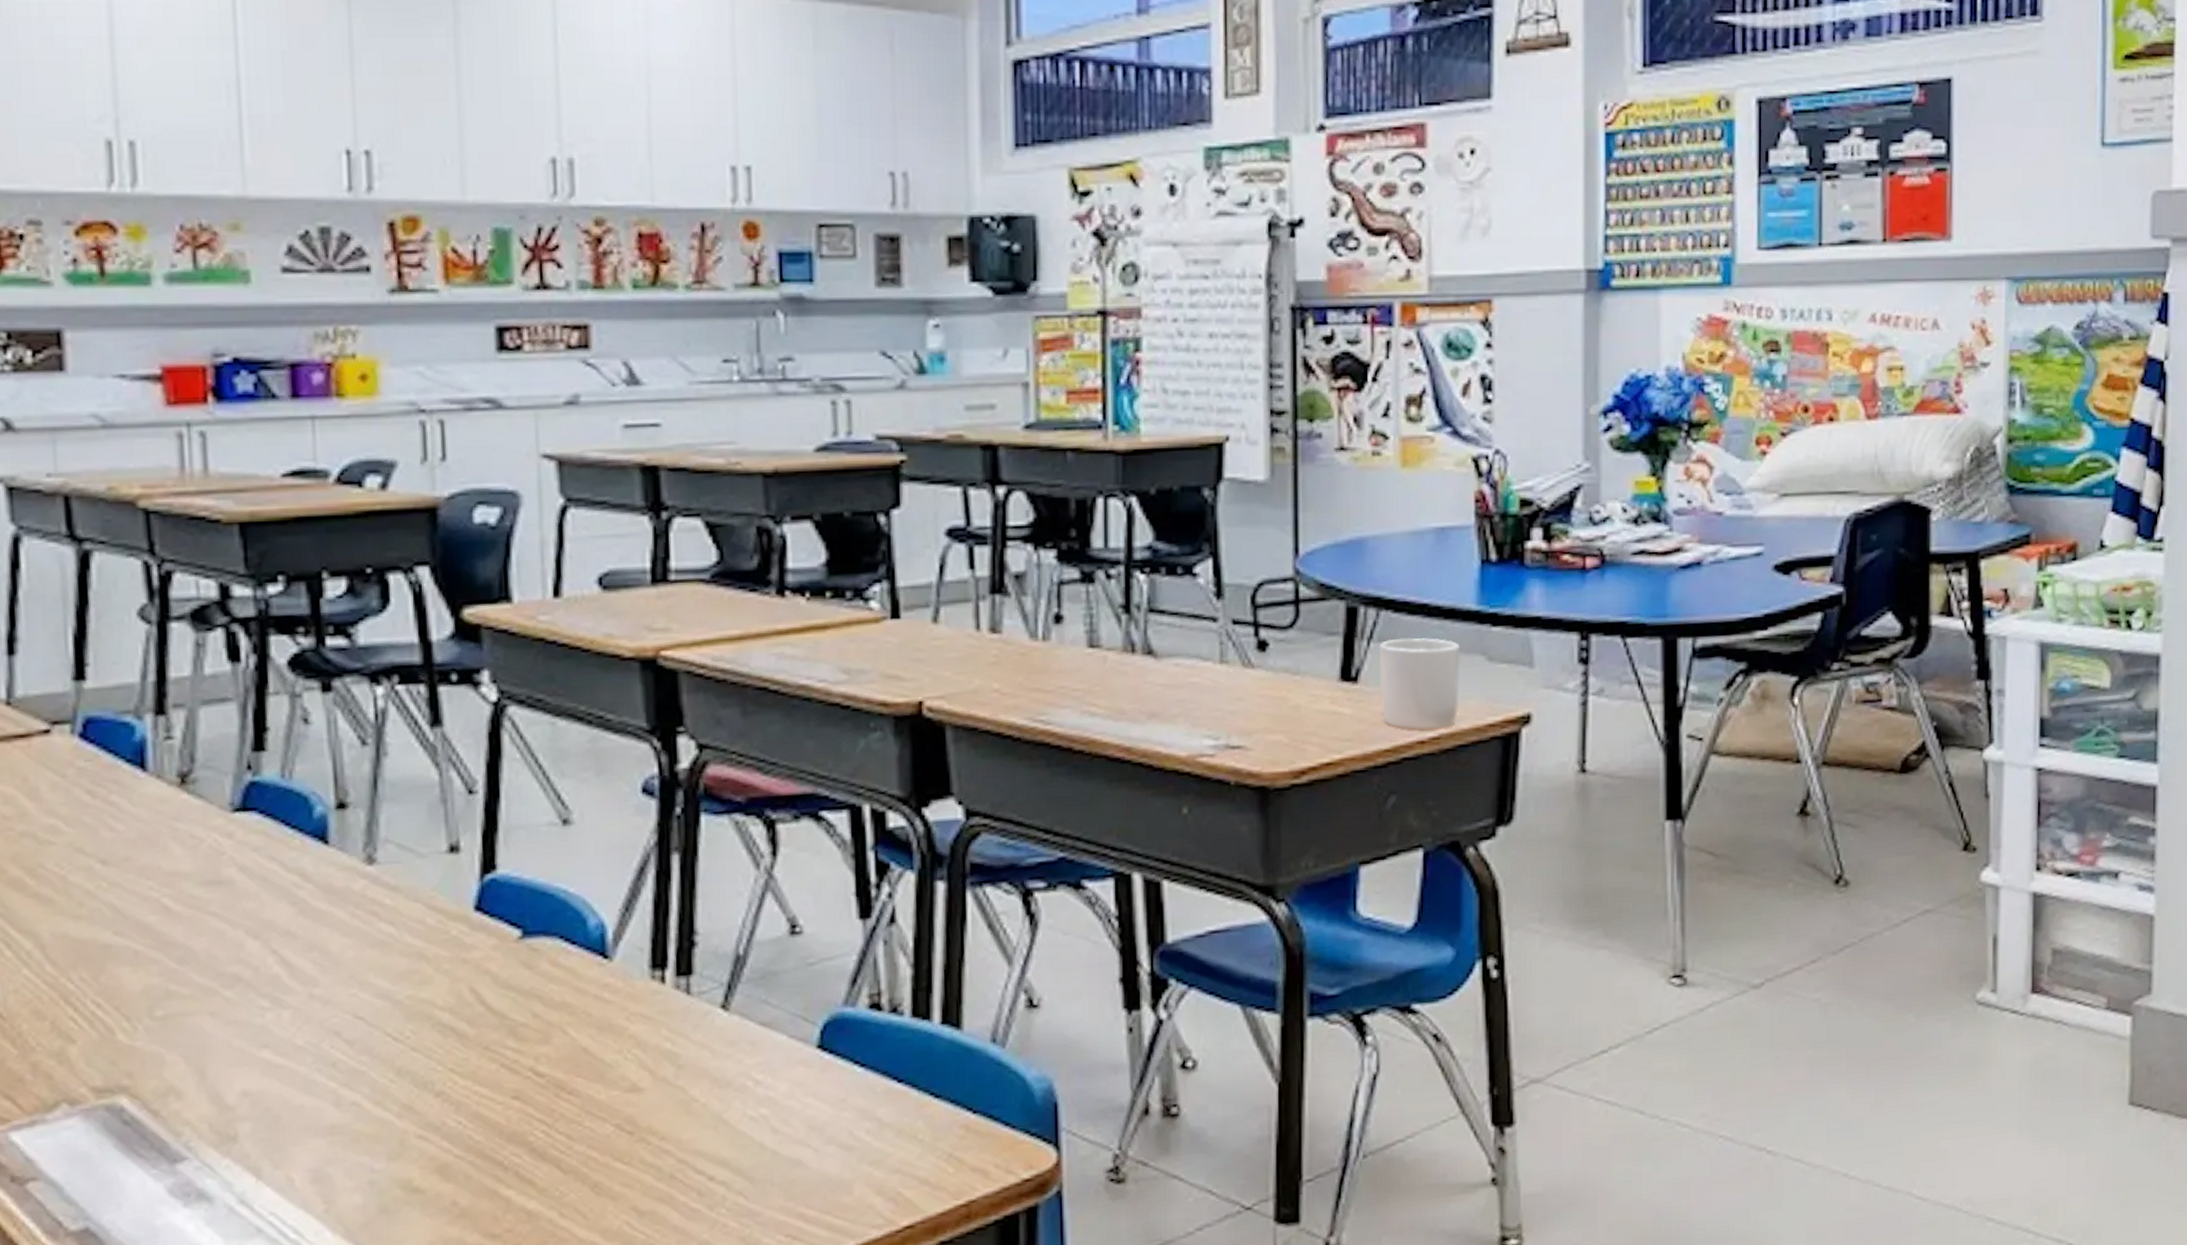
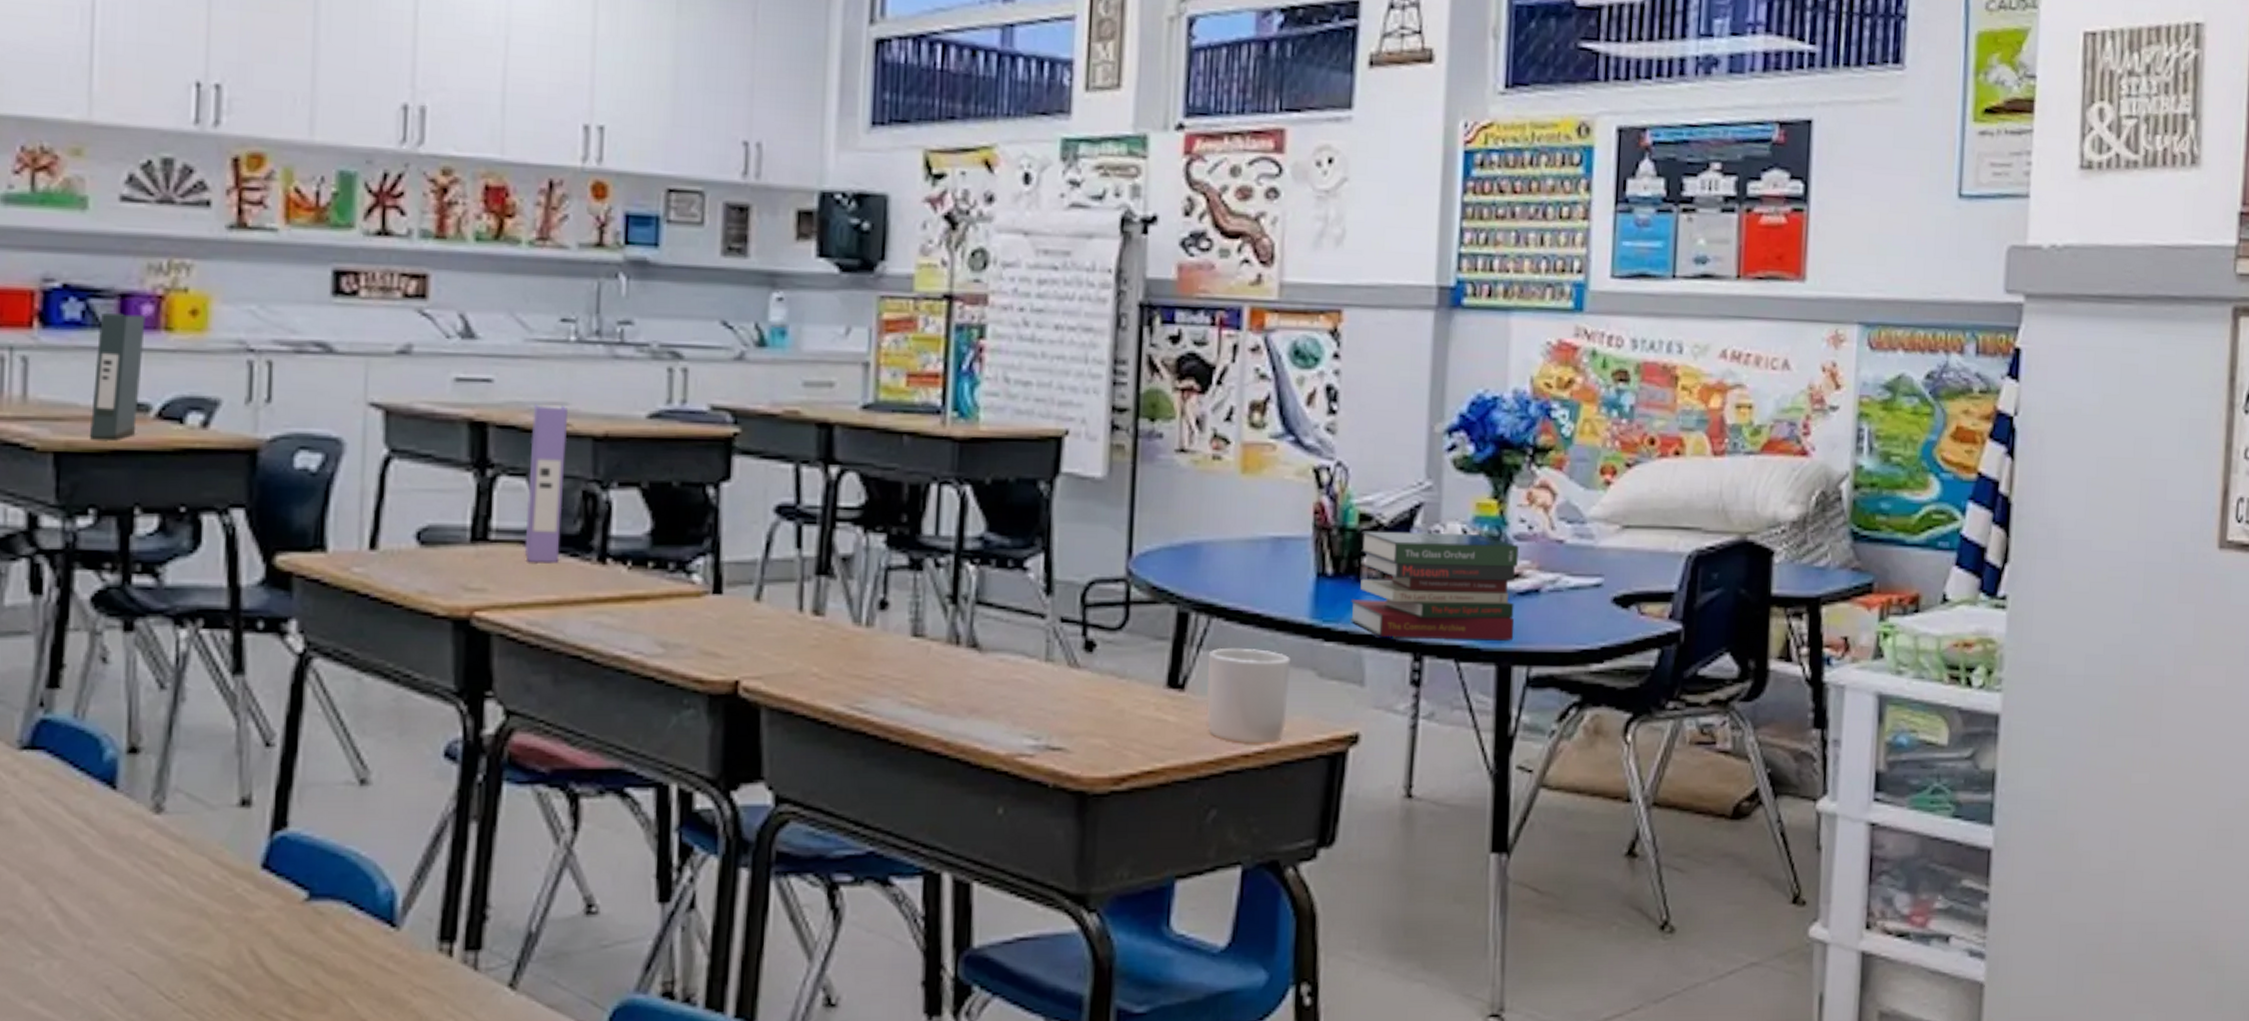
binder: none [272,382,317,510] -> present [90,312,146,442]
binder: none [702,444,739,601] -> present [524,403,568,564]
books: none [1516,512,1679,618] -> present [1349,530,1519,641]

